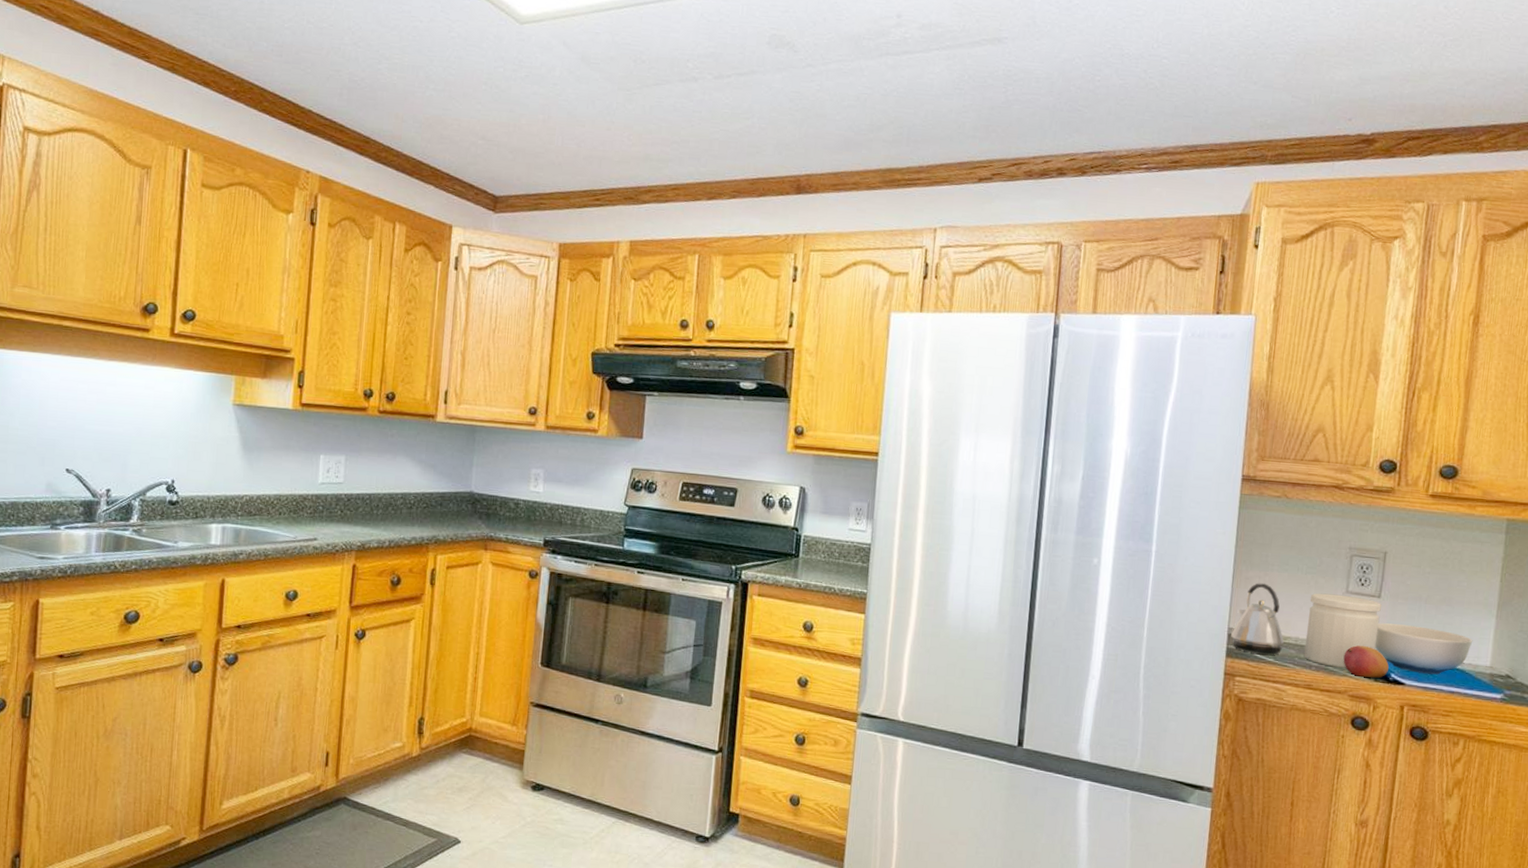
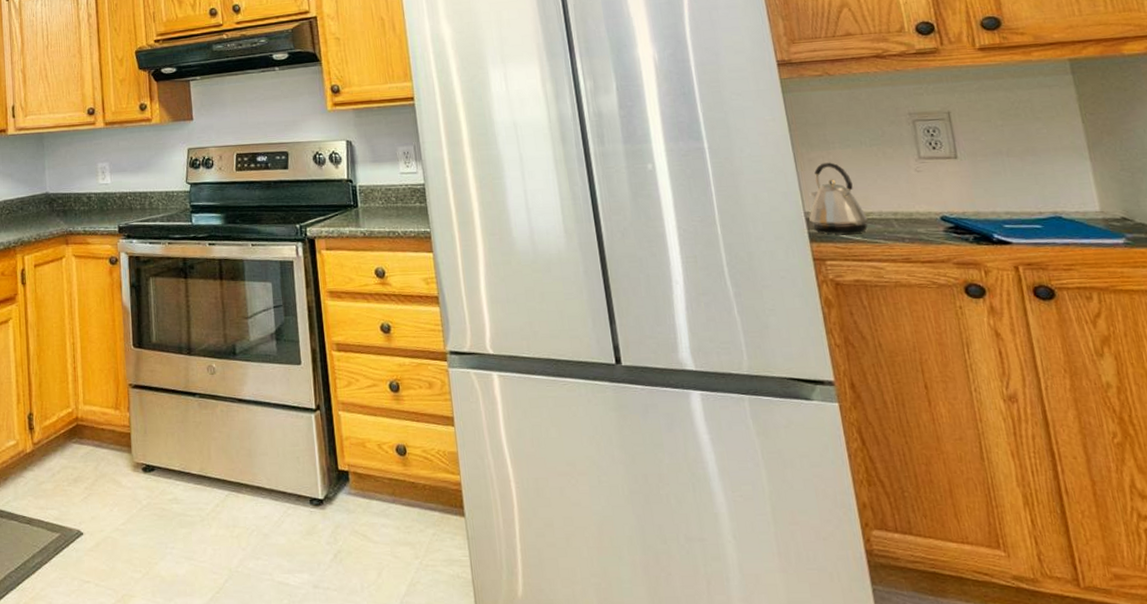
jar: present [1303,593,1381,669] -> none [882,161,969,237]
fruit: present [1343,645,1389,679] -> none [935,209,989,243]
bowl: present [1374,623,1473,675] -> none [963,181,1073,230]

